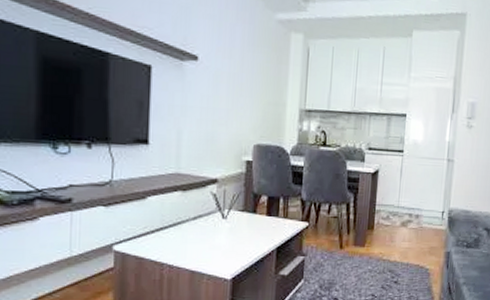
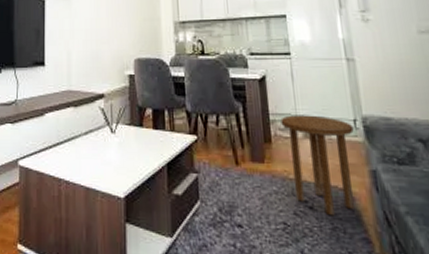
side table: none [384,206,441,288] -> present [281,115,354,216]

